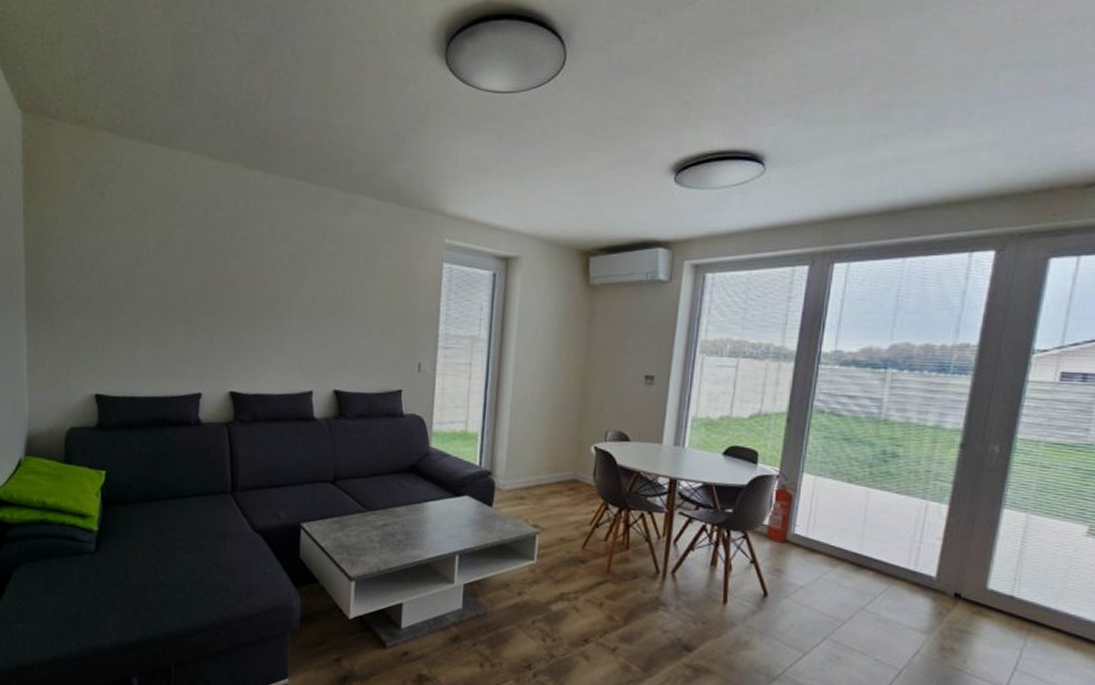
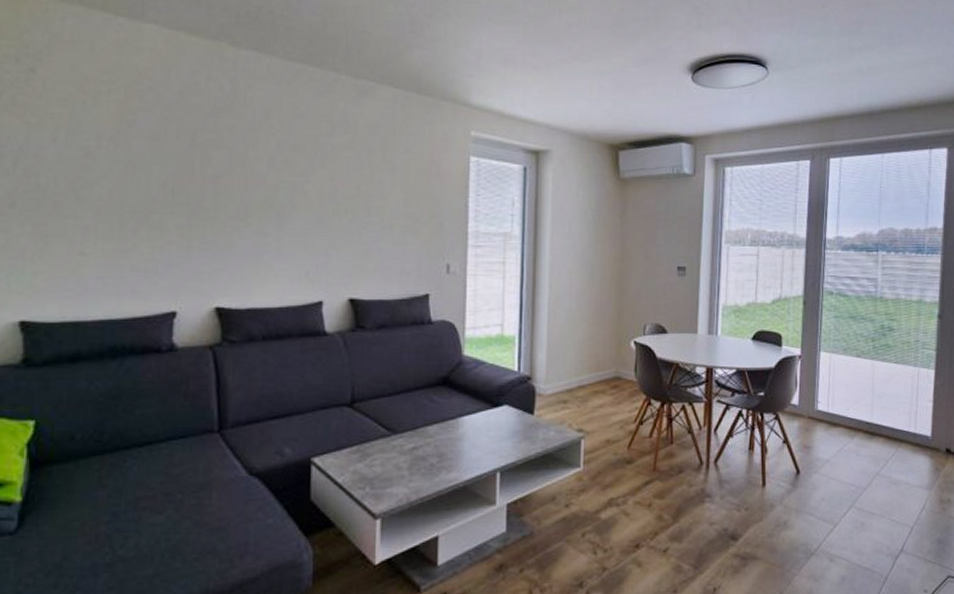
fire extinguisher: present [765,468,798,543] -> none [793,349,817,420]

